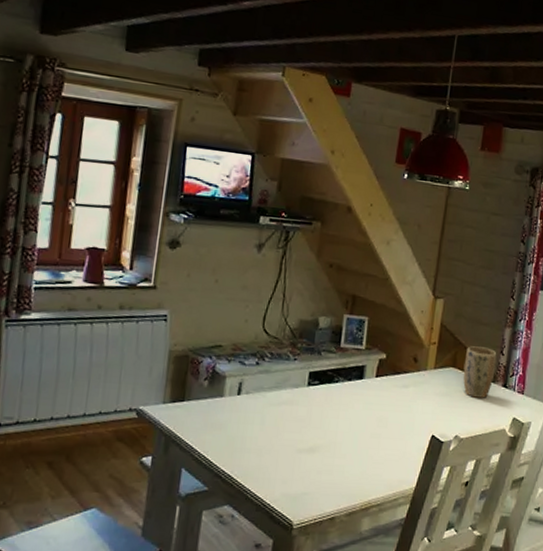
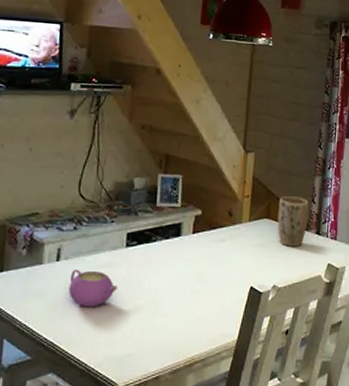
teapot: none [248,404,298,444] -> present [68,269,118,307]

